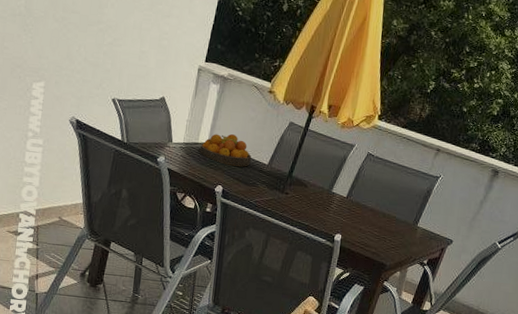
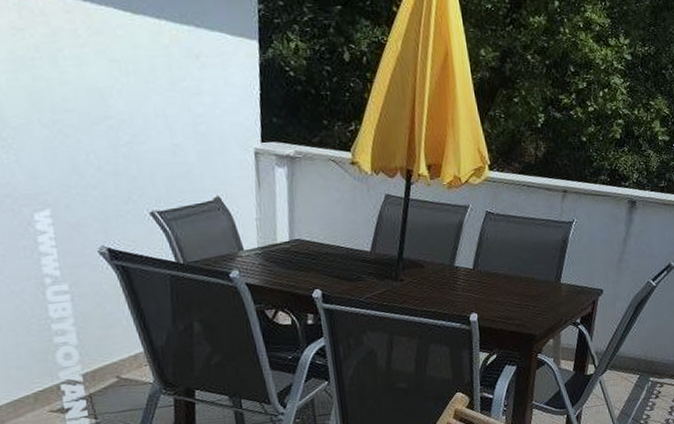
fruit bowl: present [199,134,252,167] -> none [280,224,349,263]

